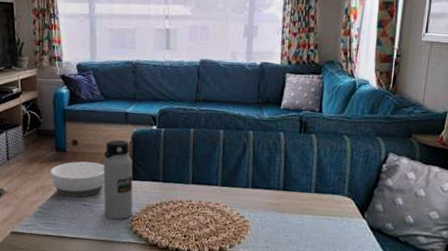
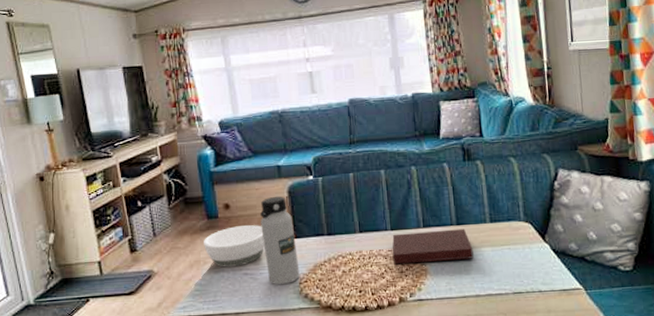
notebook: none [218,190,295,223] -> present [392,229,474,265]

